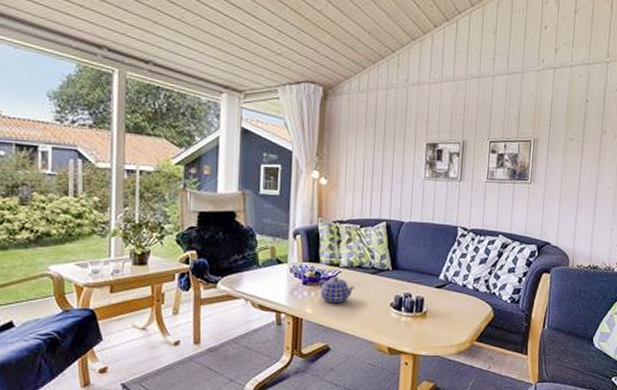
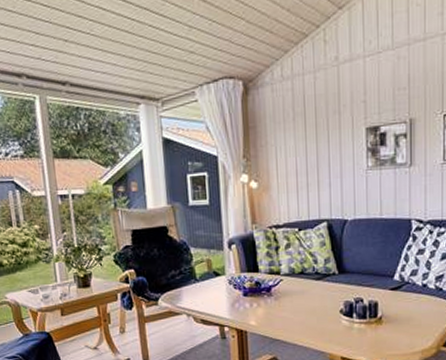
teapot: present [319,277,354,304] -> none [260,285,299,314]

